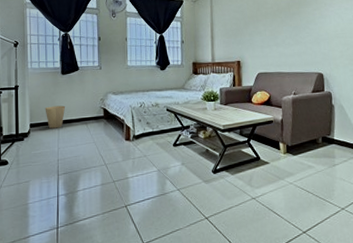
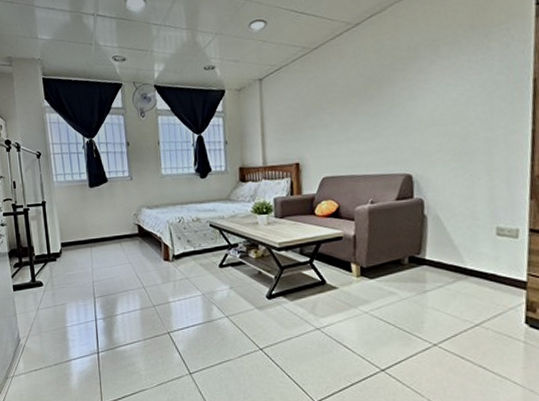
trash can: present [45,105,66,129] -> none [75,222,97,248]

